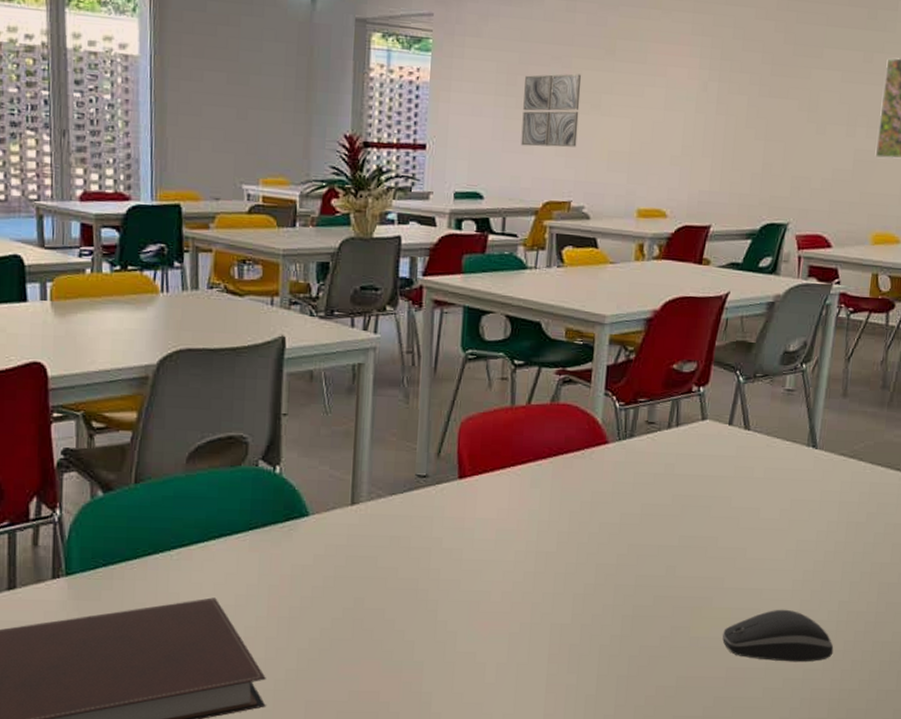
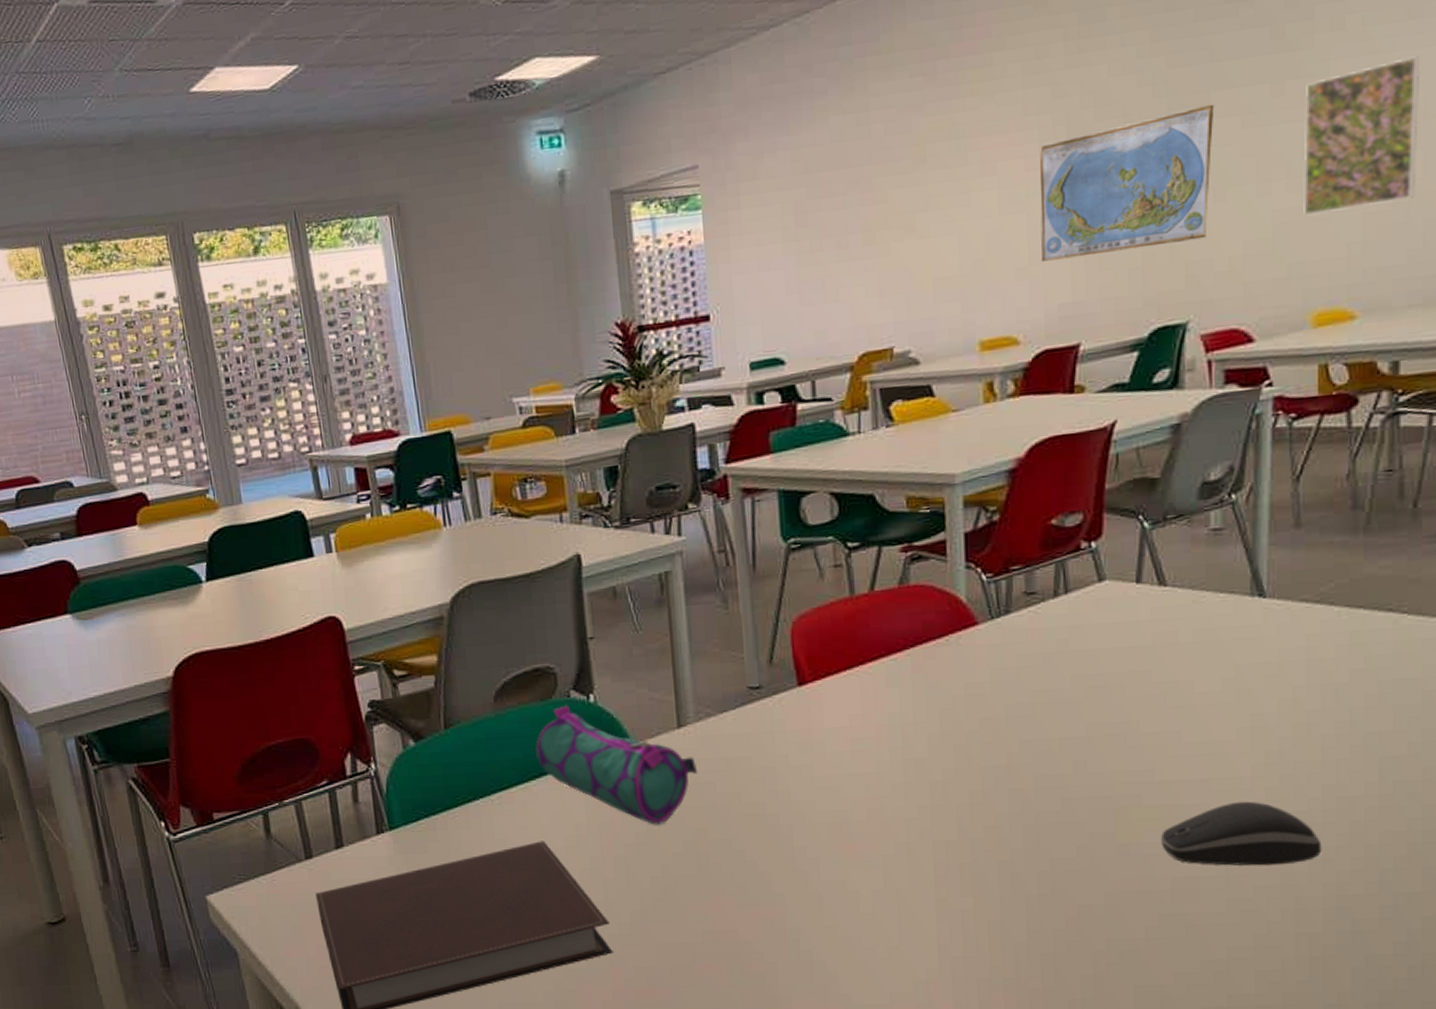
pencil case: none [218,473,364,591] -> present [535,705,698,825]
wall art: present [521,73,581,148] -> none [816,195,892,294]
world map: none [690,57,825,161] -> present [1039,103,1215,262]

